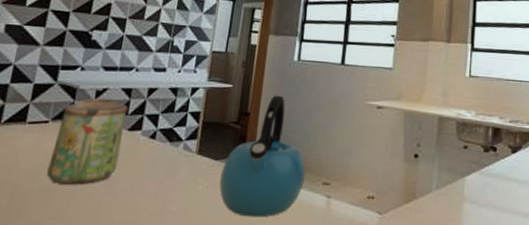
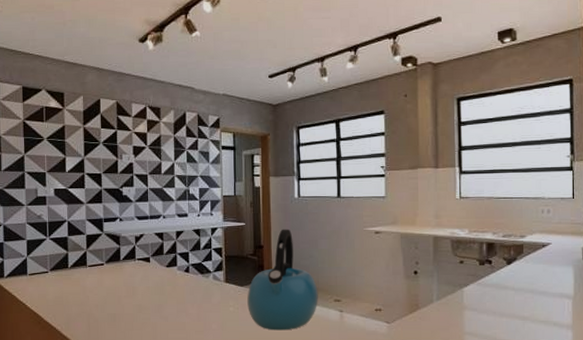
canister: present [46,97,128,185] -> none [111,242,163,312]

